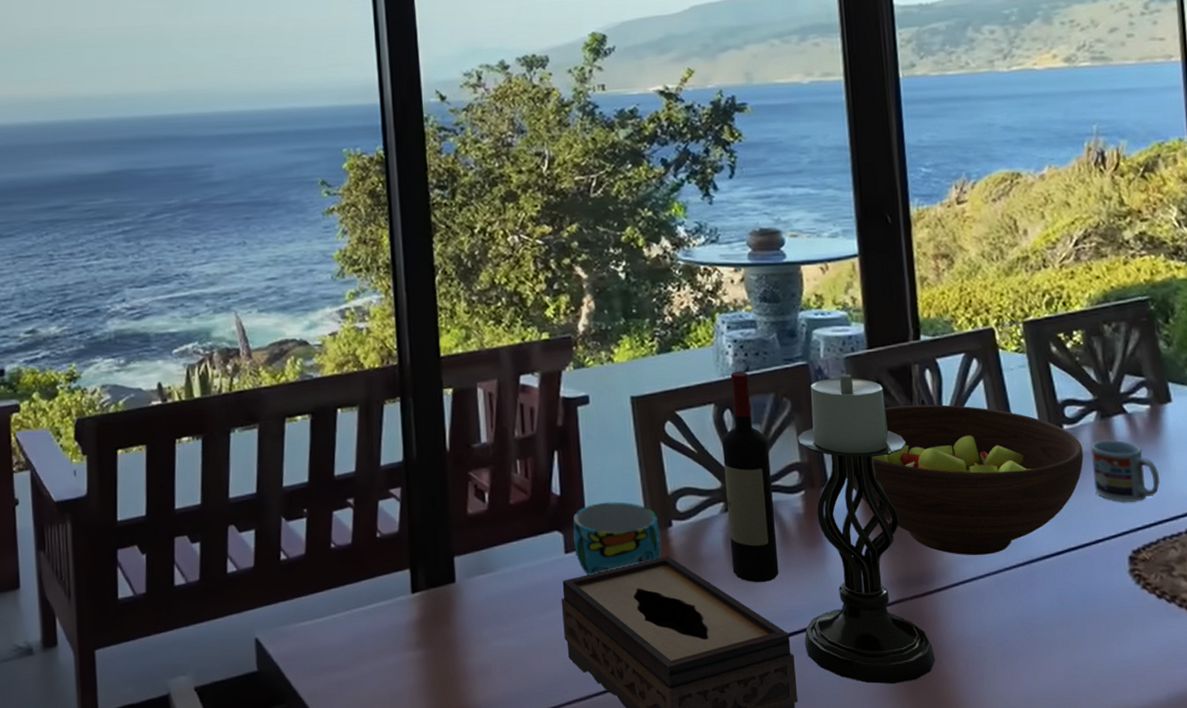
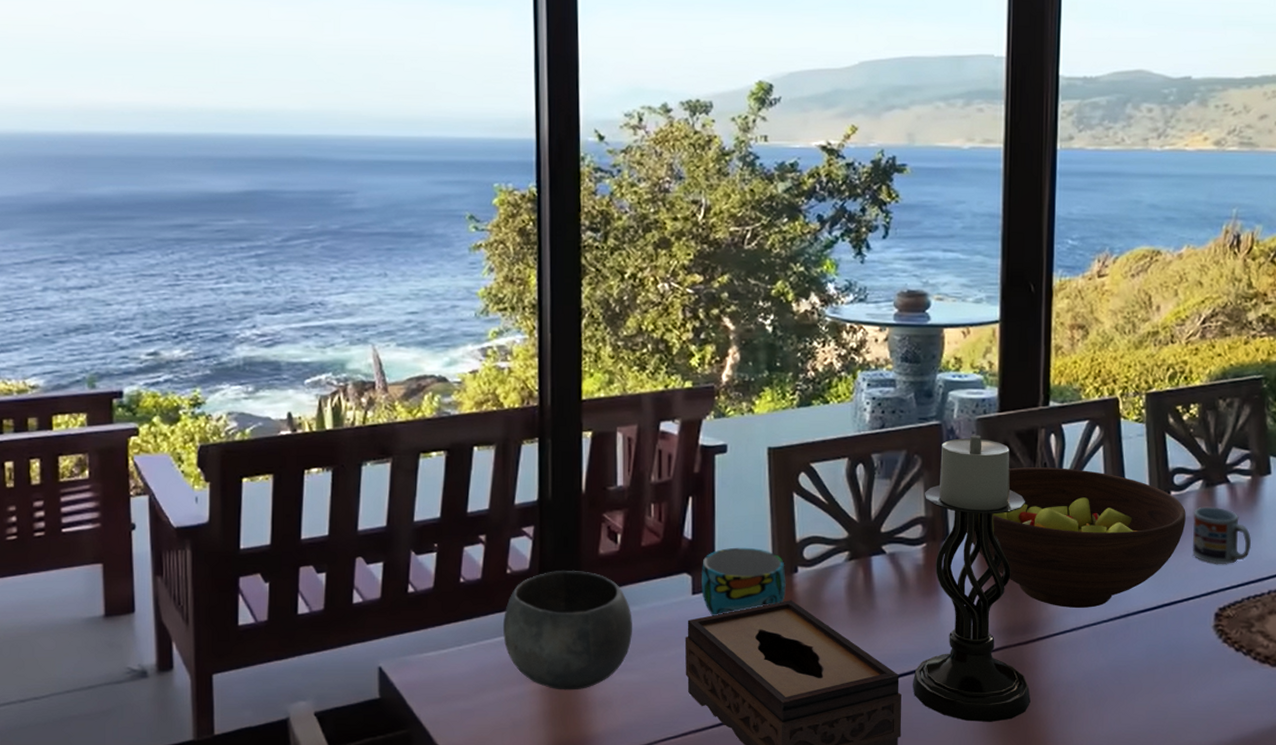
bowl: none [375,532,507,659] -> present [502,571,632,690]
wine bottle: present [722,371,779,583] -> none [851,428,897,628]

